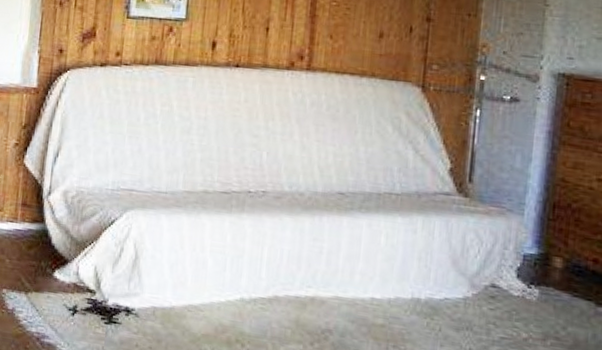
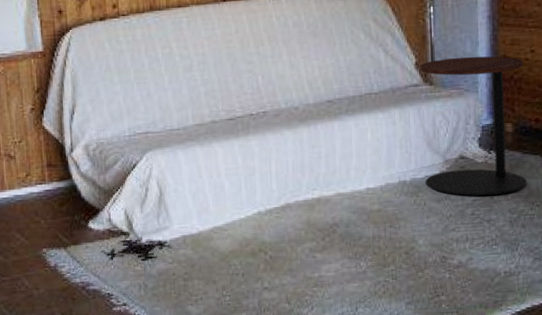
side table: none [444,169,586,339] -> present [420,56,527,196]

